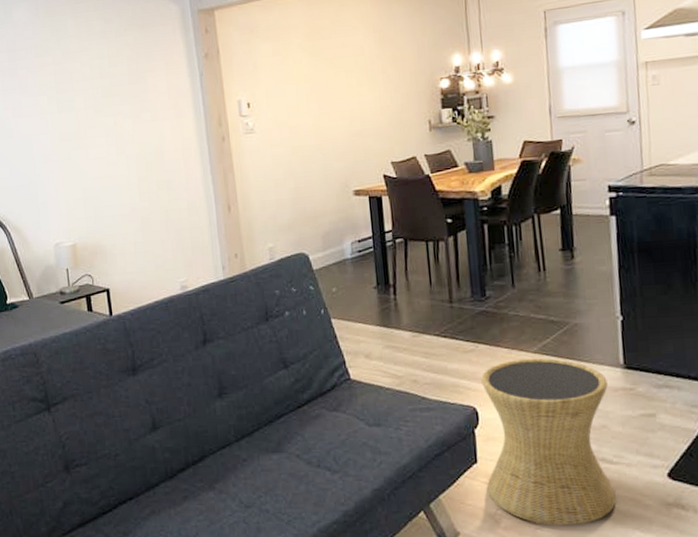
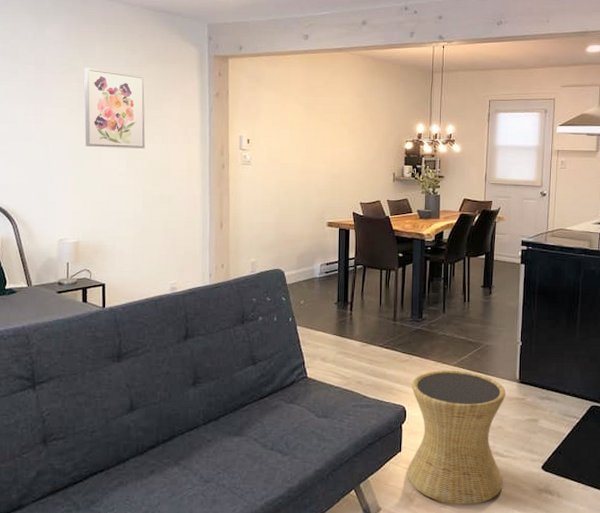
wall art: none [58,46,134,136] -> present [84,67,146,149]

